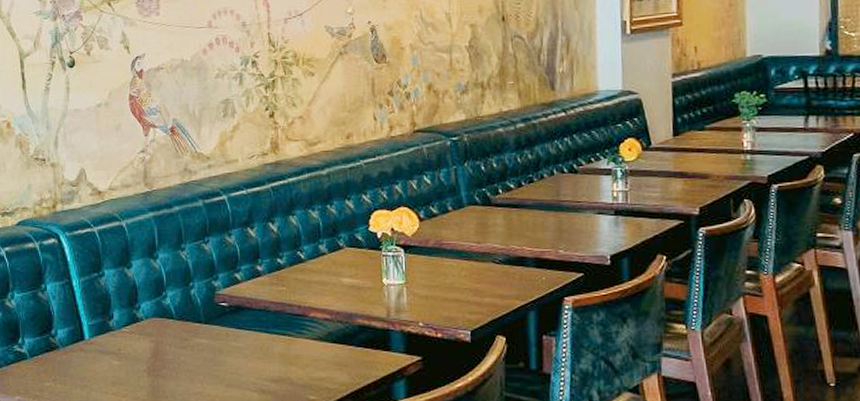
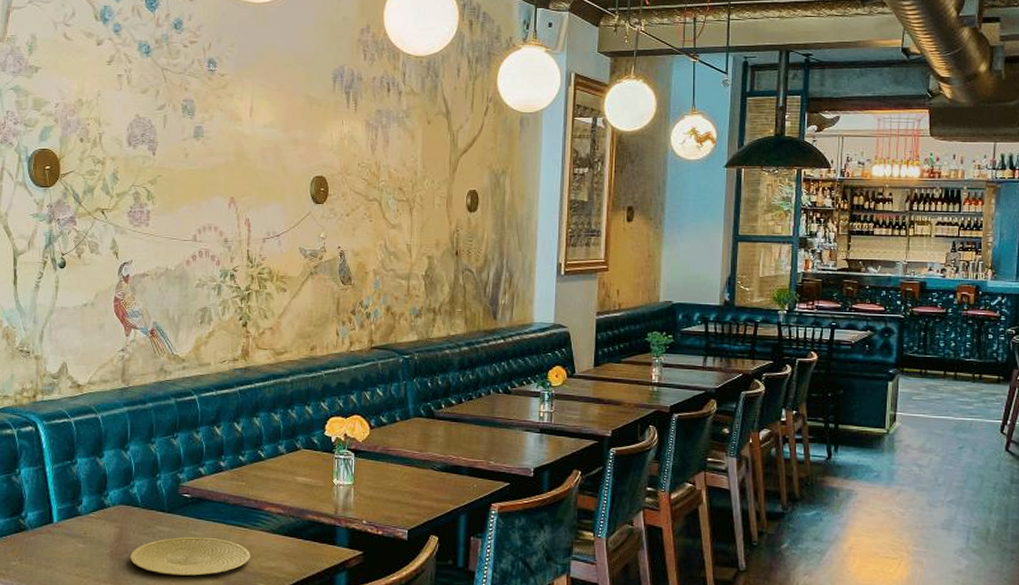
plate: none [169,348,298,390] -> present [130,536,250,576]

